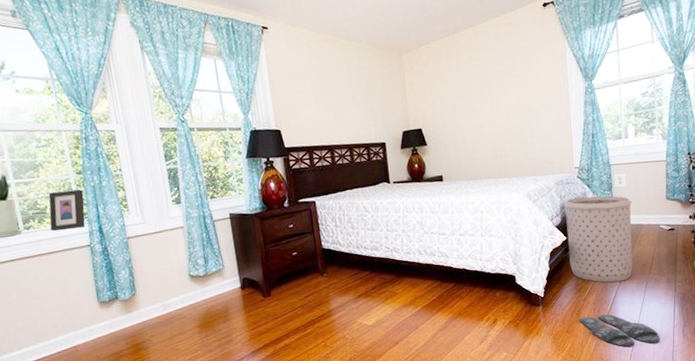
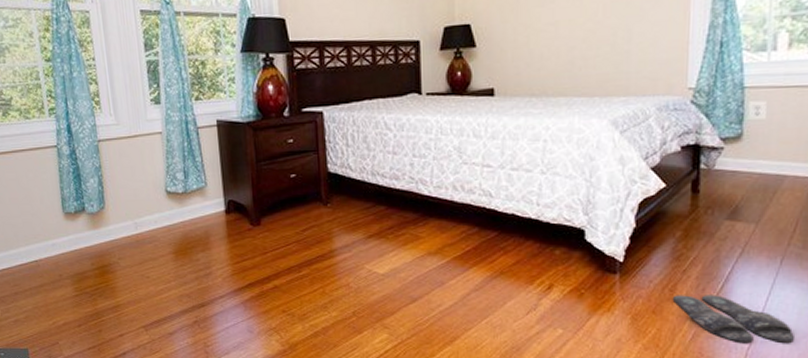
picture frame: present [48,189,86,232] -> none [14,80,53,127]
laundry basket: present [563,196,633,283] -> none [665,130,773,253]

